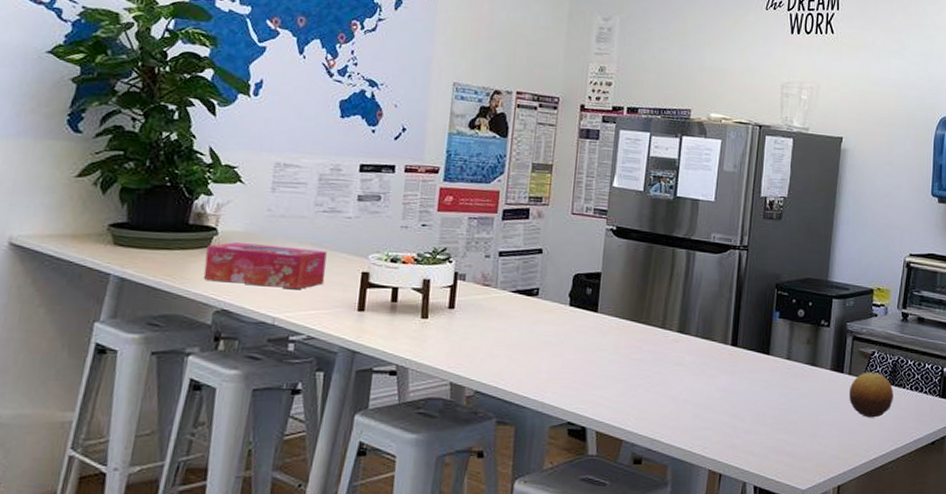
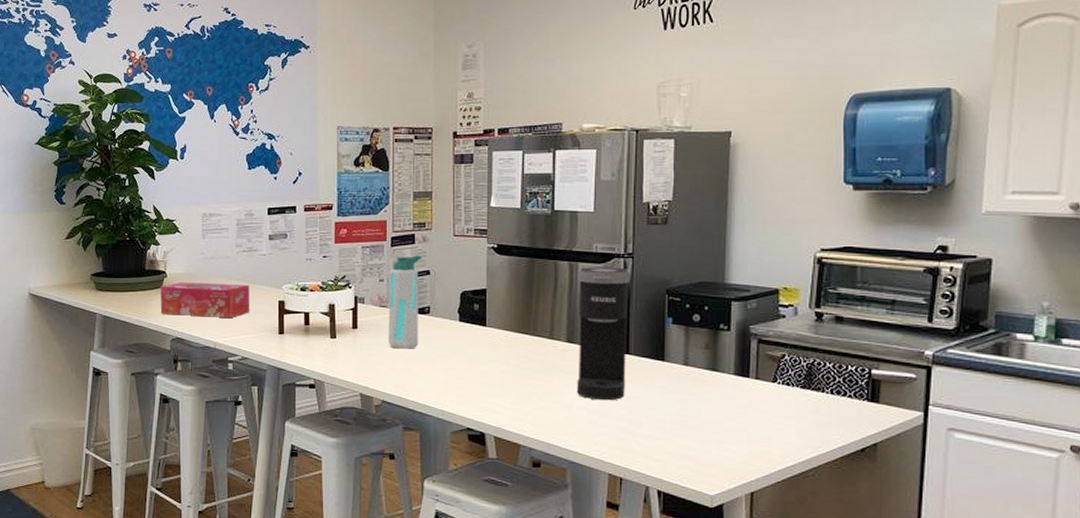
water bottle: none [488,230,536,334] -> present [388,254,423,349]
coffee maker: none [684,256,745,394] -> present [577,267,631,401]
fruit: present [849,372,894,418] -> none [758,376,811,424]

